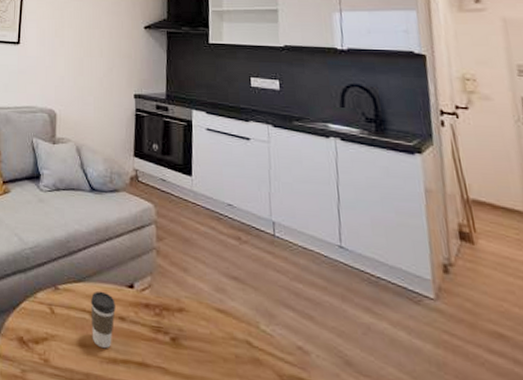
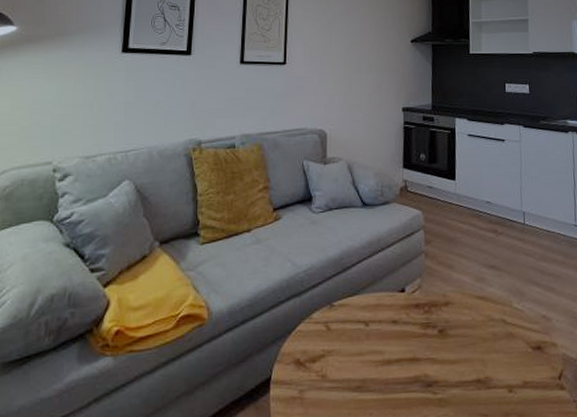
coffee cup: present [90,291,116,349] -> none [364,300,389,353]

